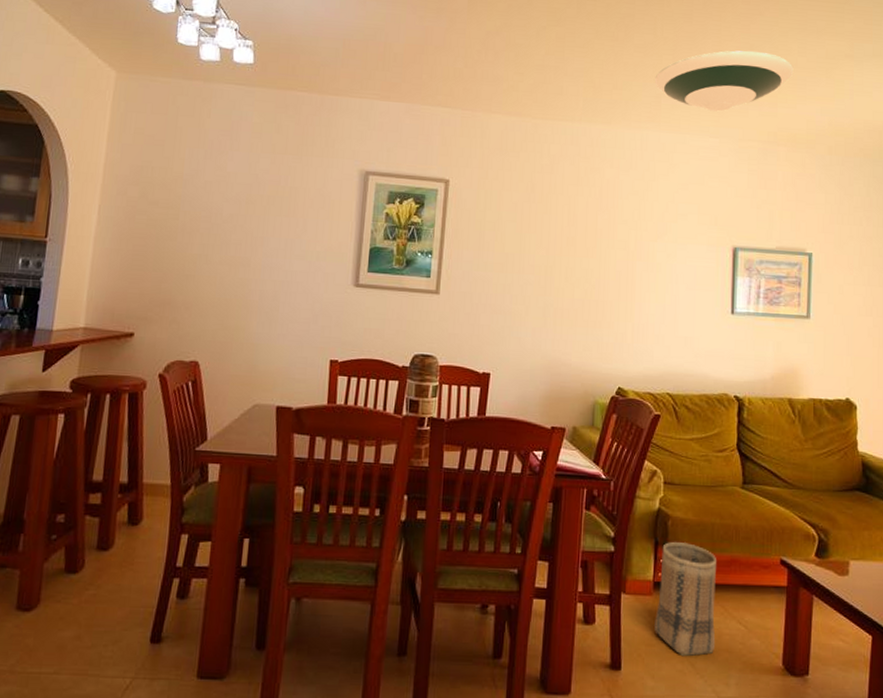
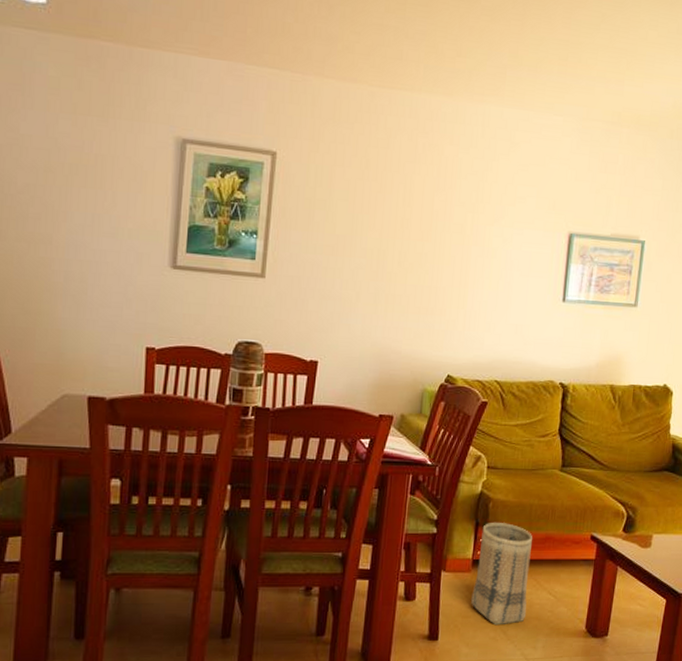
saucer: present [655,50,794,112] -> none [501,19,644,87]

